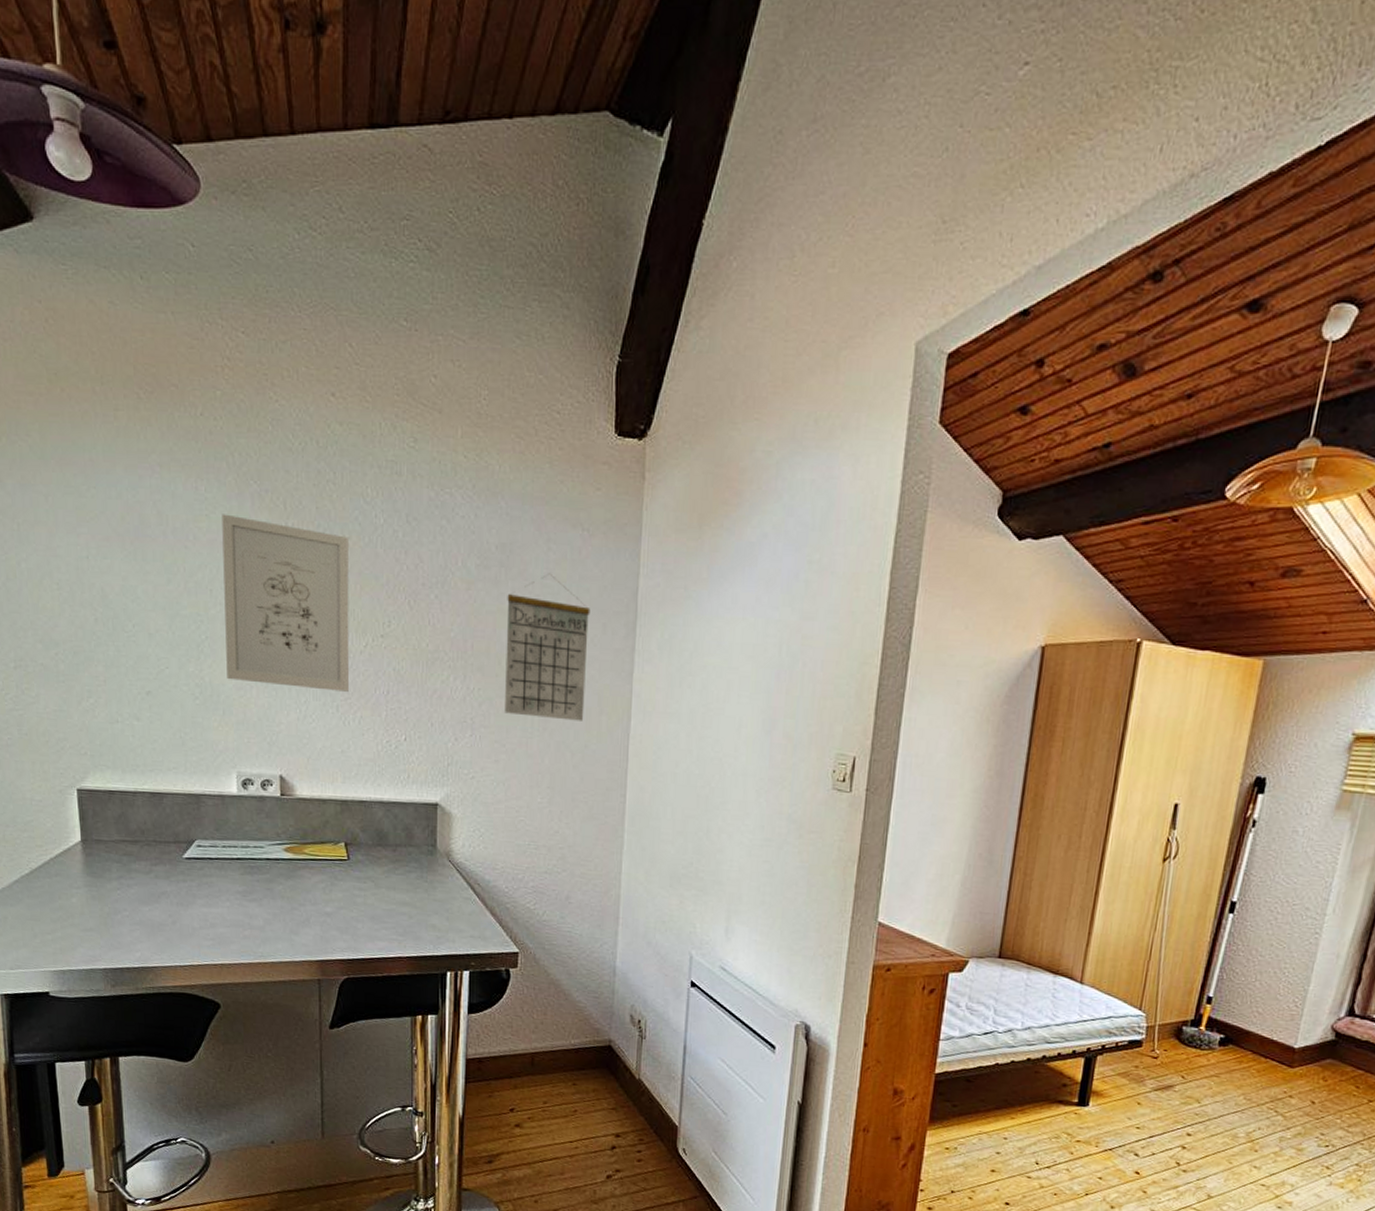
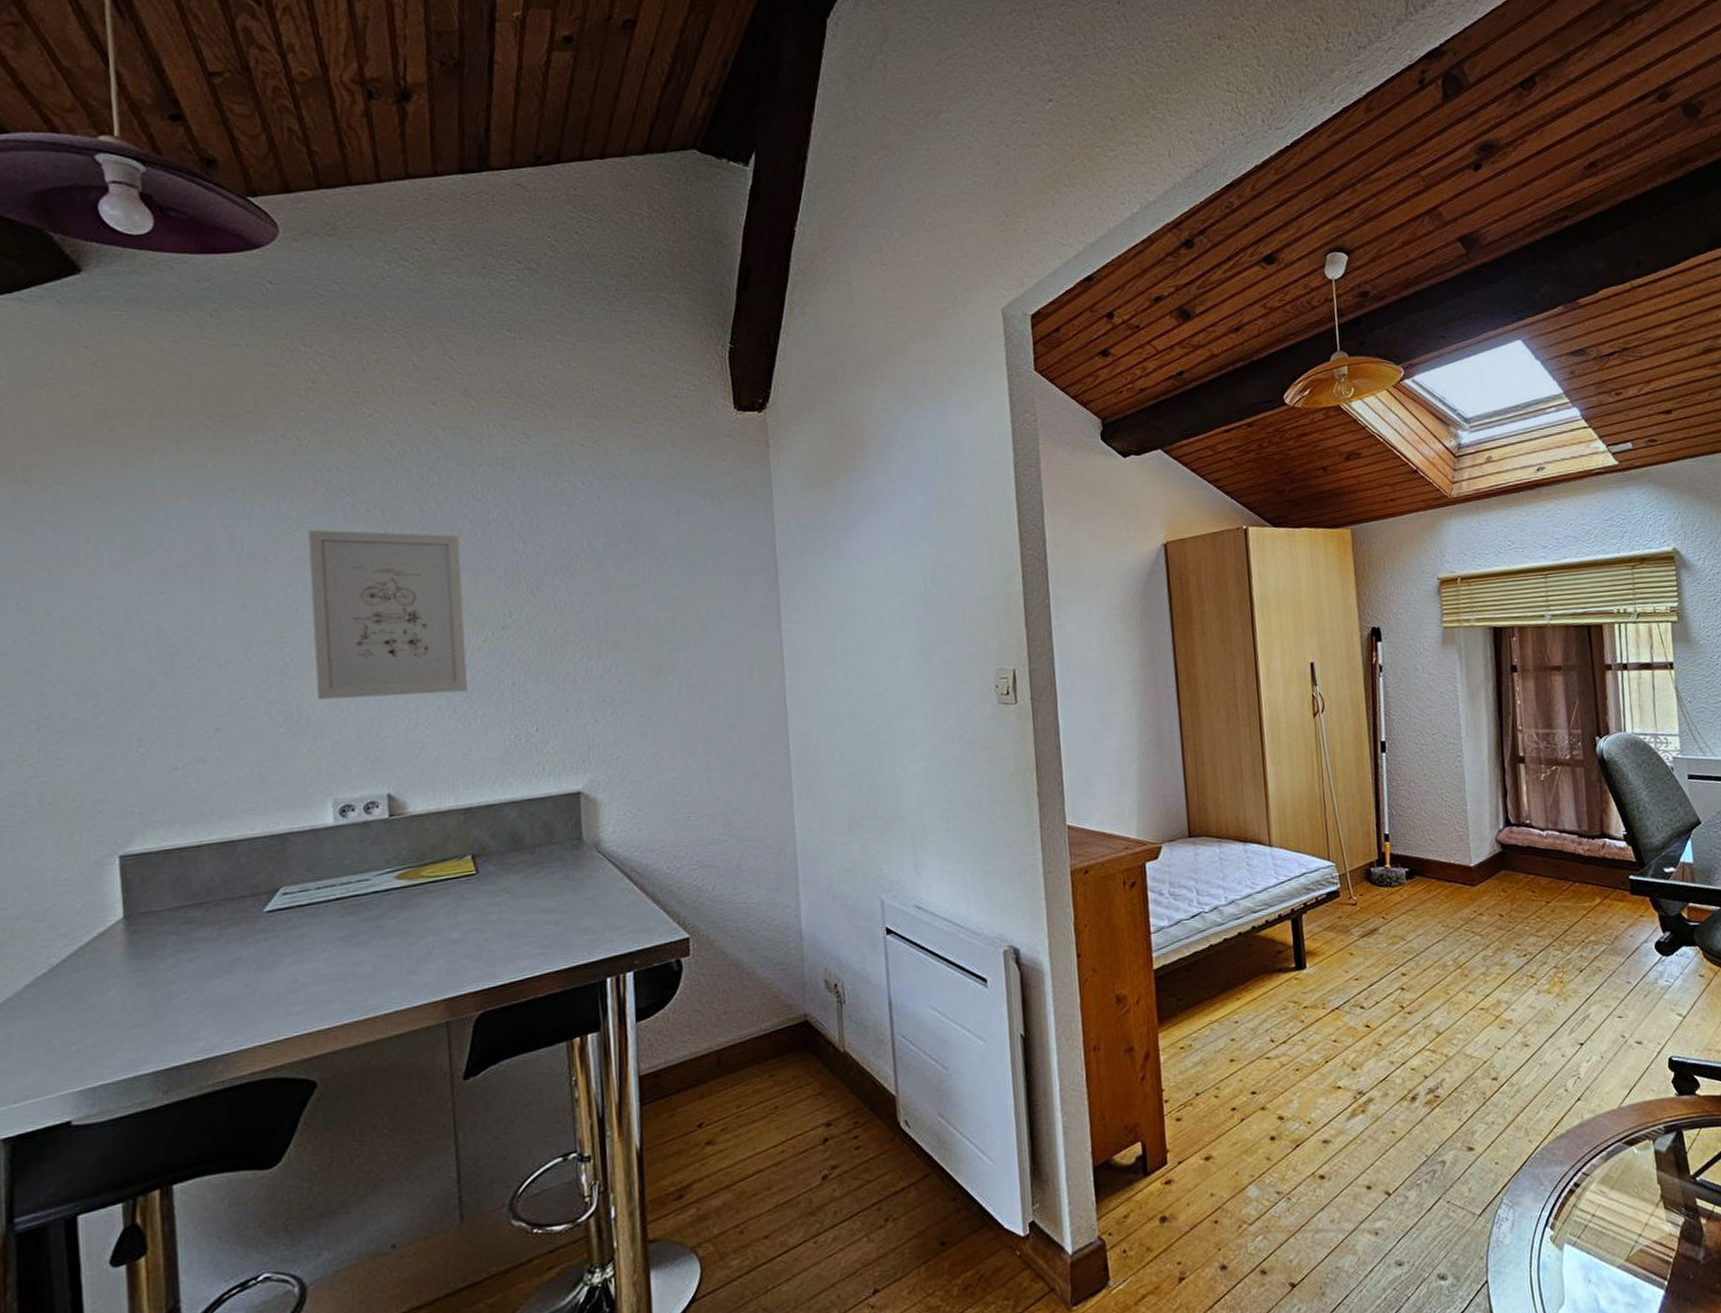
calendar: present [505,573,591,721] -> none [639,542,735,685]

